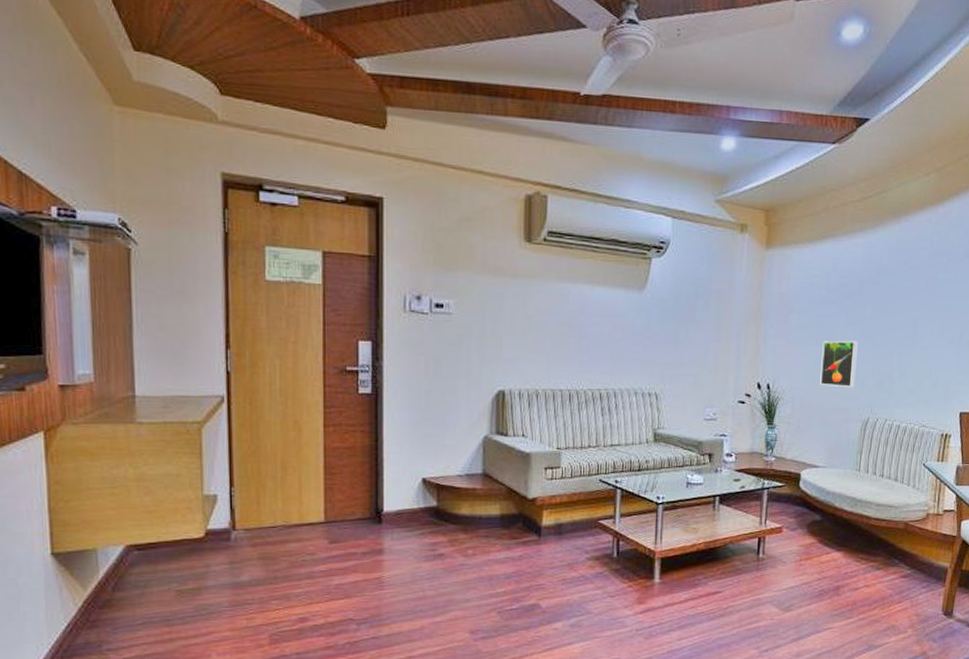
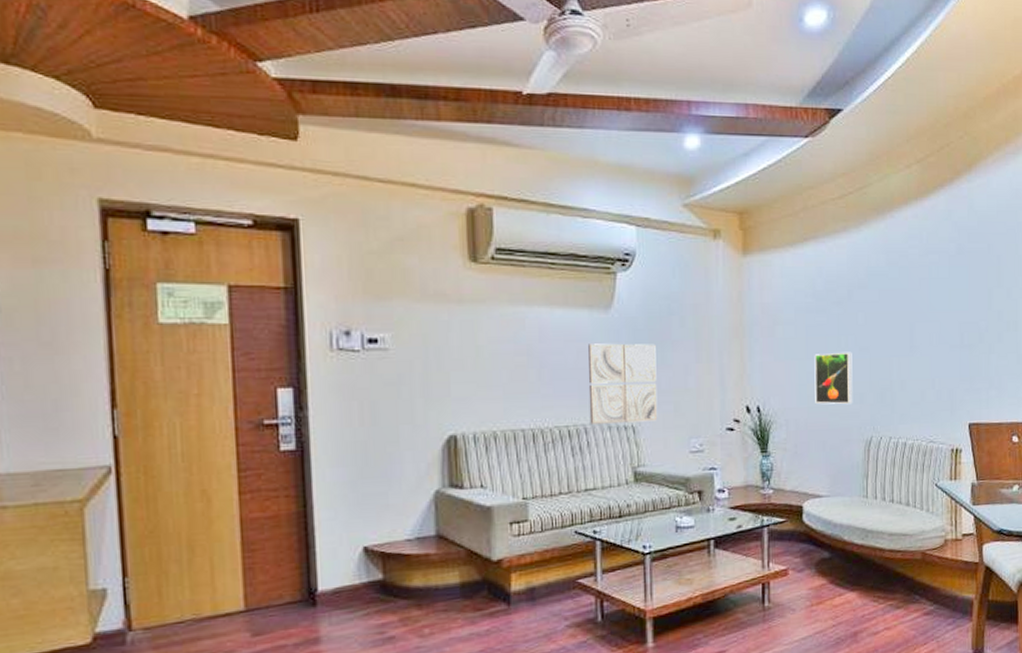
wall art: none [619,319,681,391] -> present [588,343,658,424]

